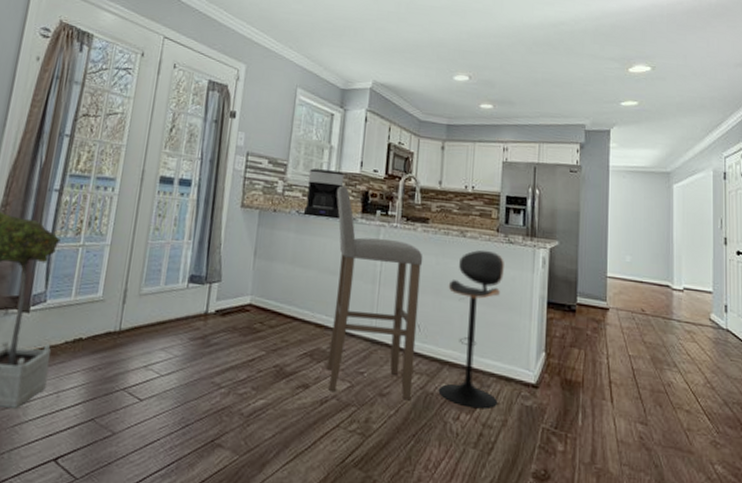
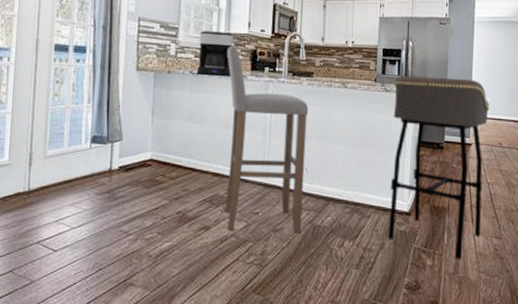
bar stool: present [438,250,504,409] -> none [325,98,381,236]
bar stool: none [511,227,629,446] -> present [388,76,490,259]

